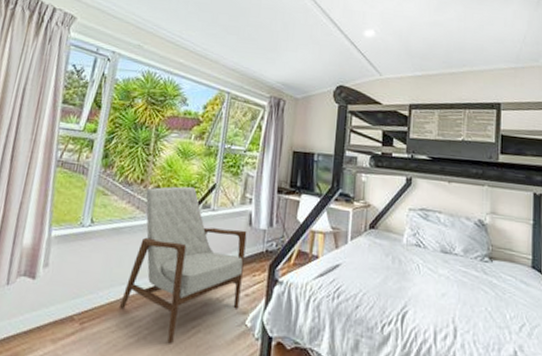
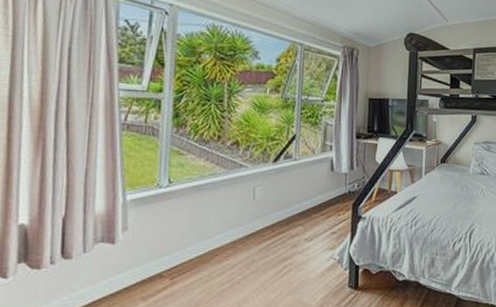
armchair: present [120,186,247,343] -> none [210,140,330,283]

